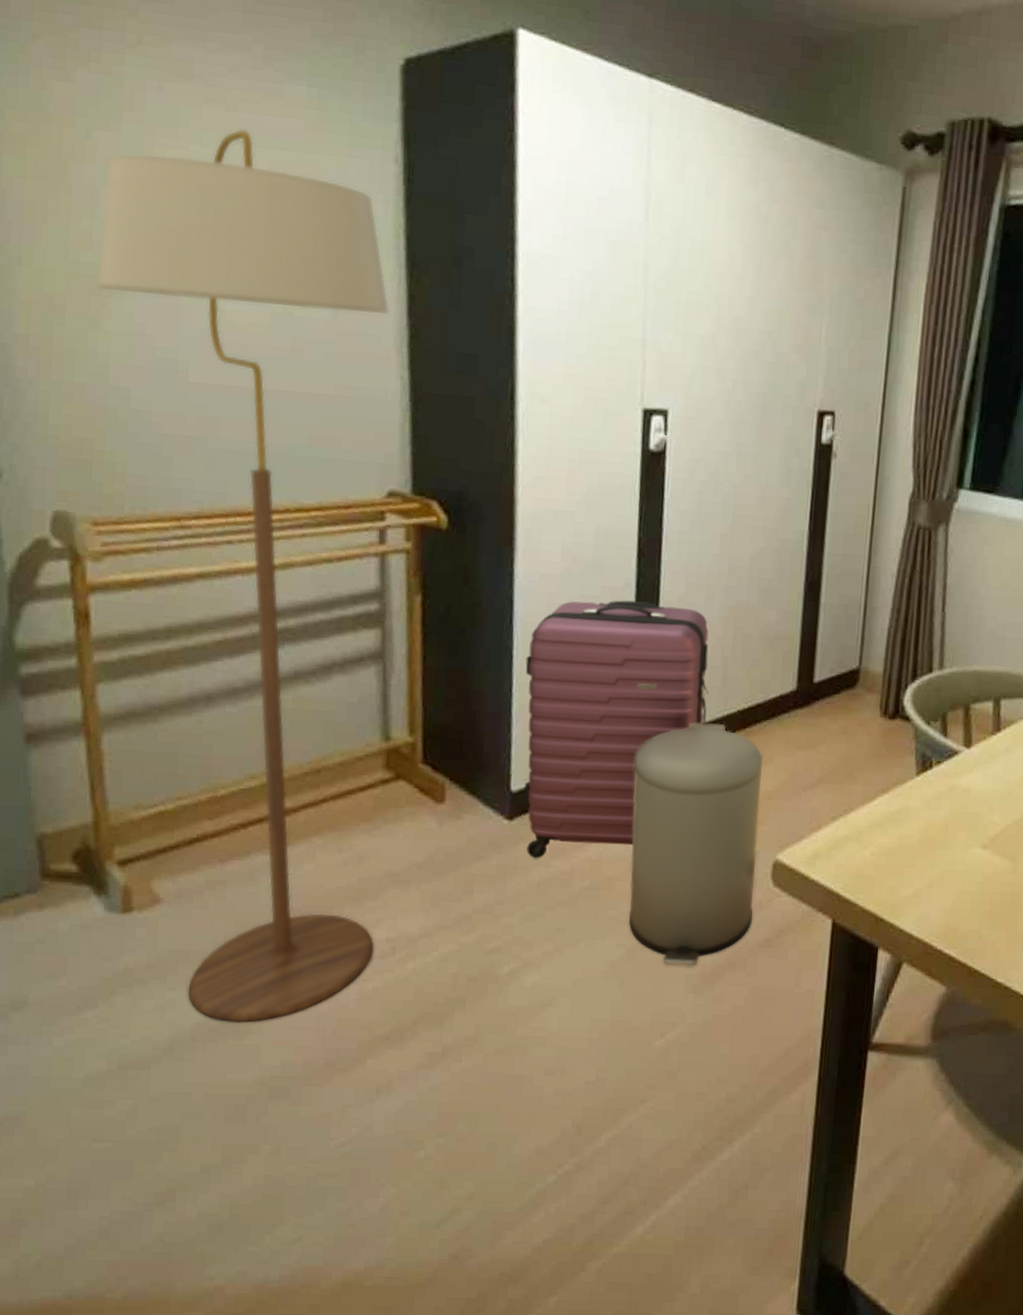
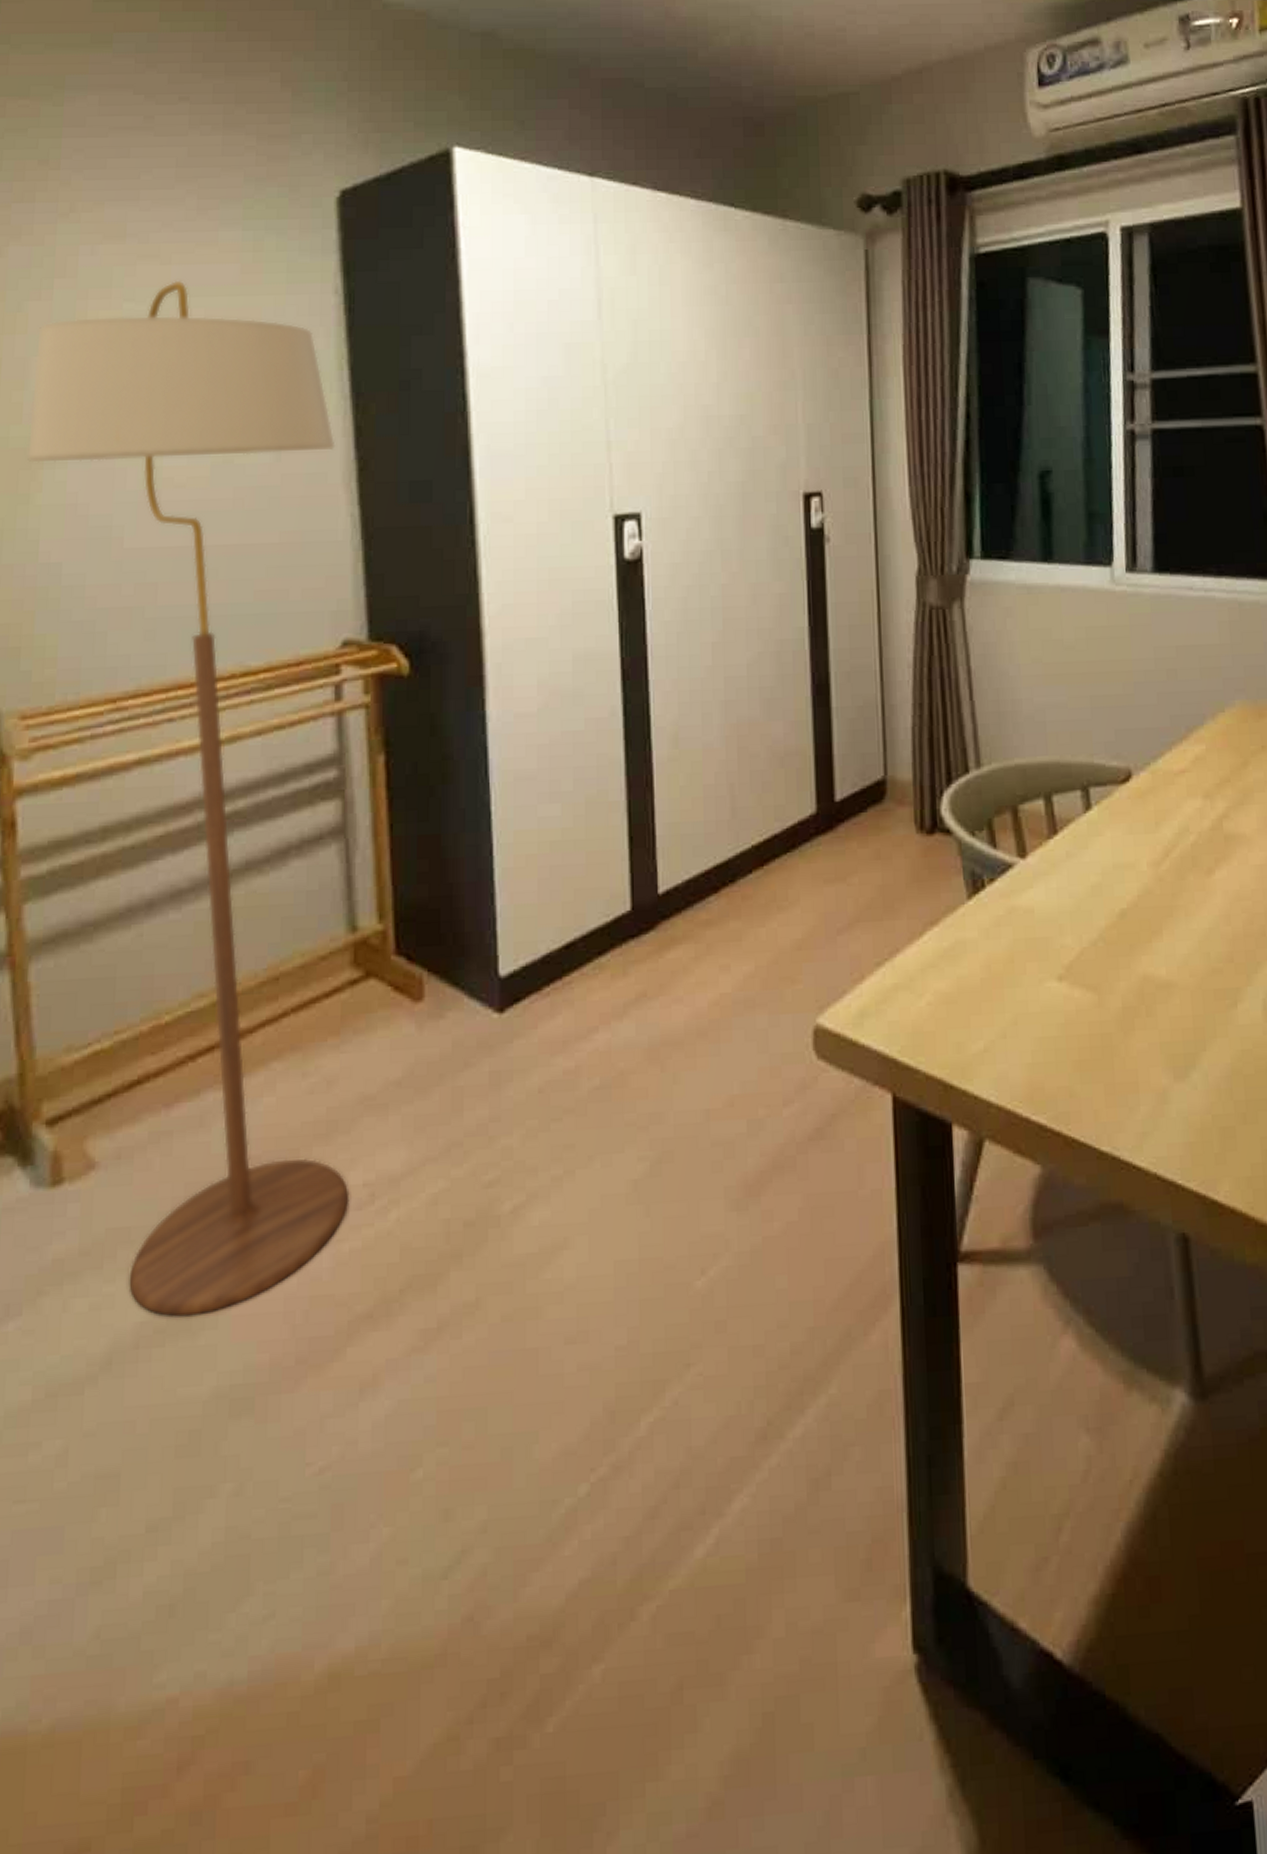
suitcase: present [524,600,709,858] -> none [506,730,718,1057]
pedal bin: present [629,722,763,967] -> none [638,864,796,1178]

